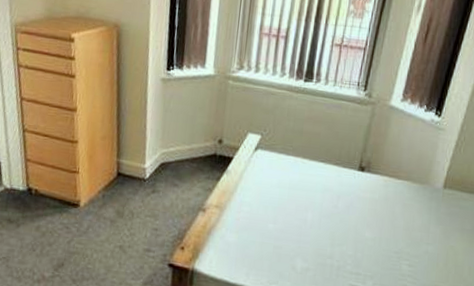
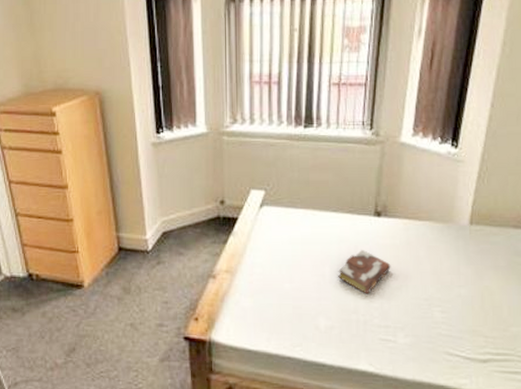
book: none [318,200,368,242] -> present [337,250,391,294]

